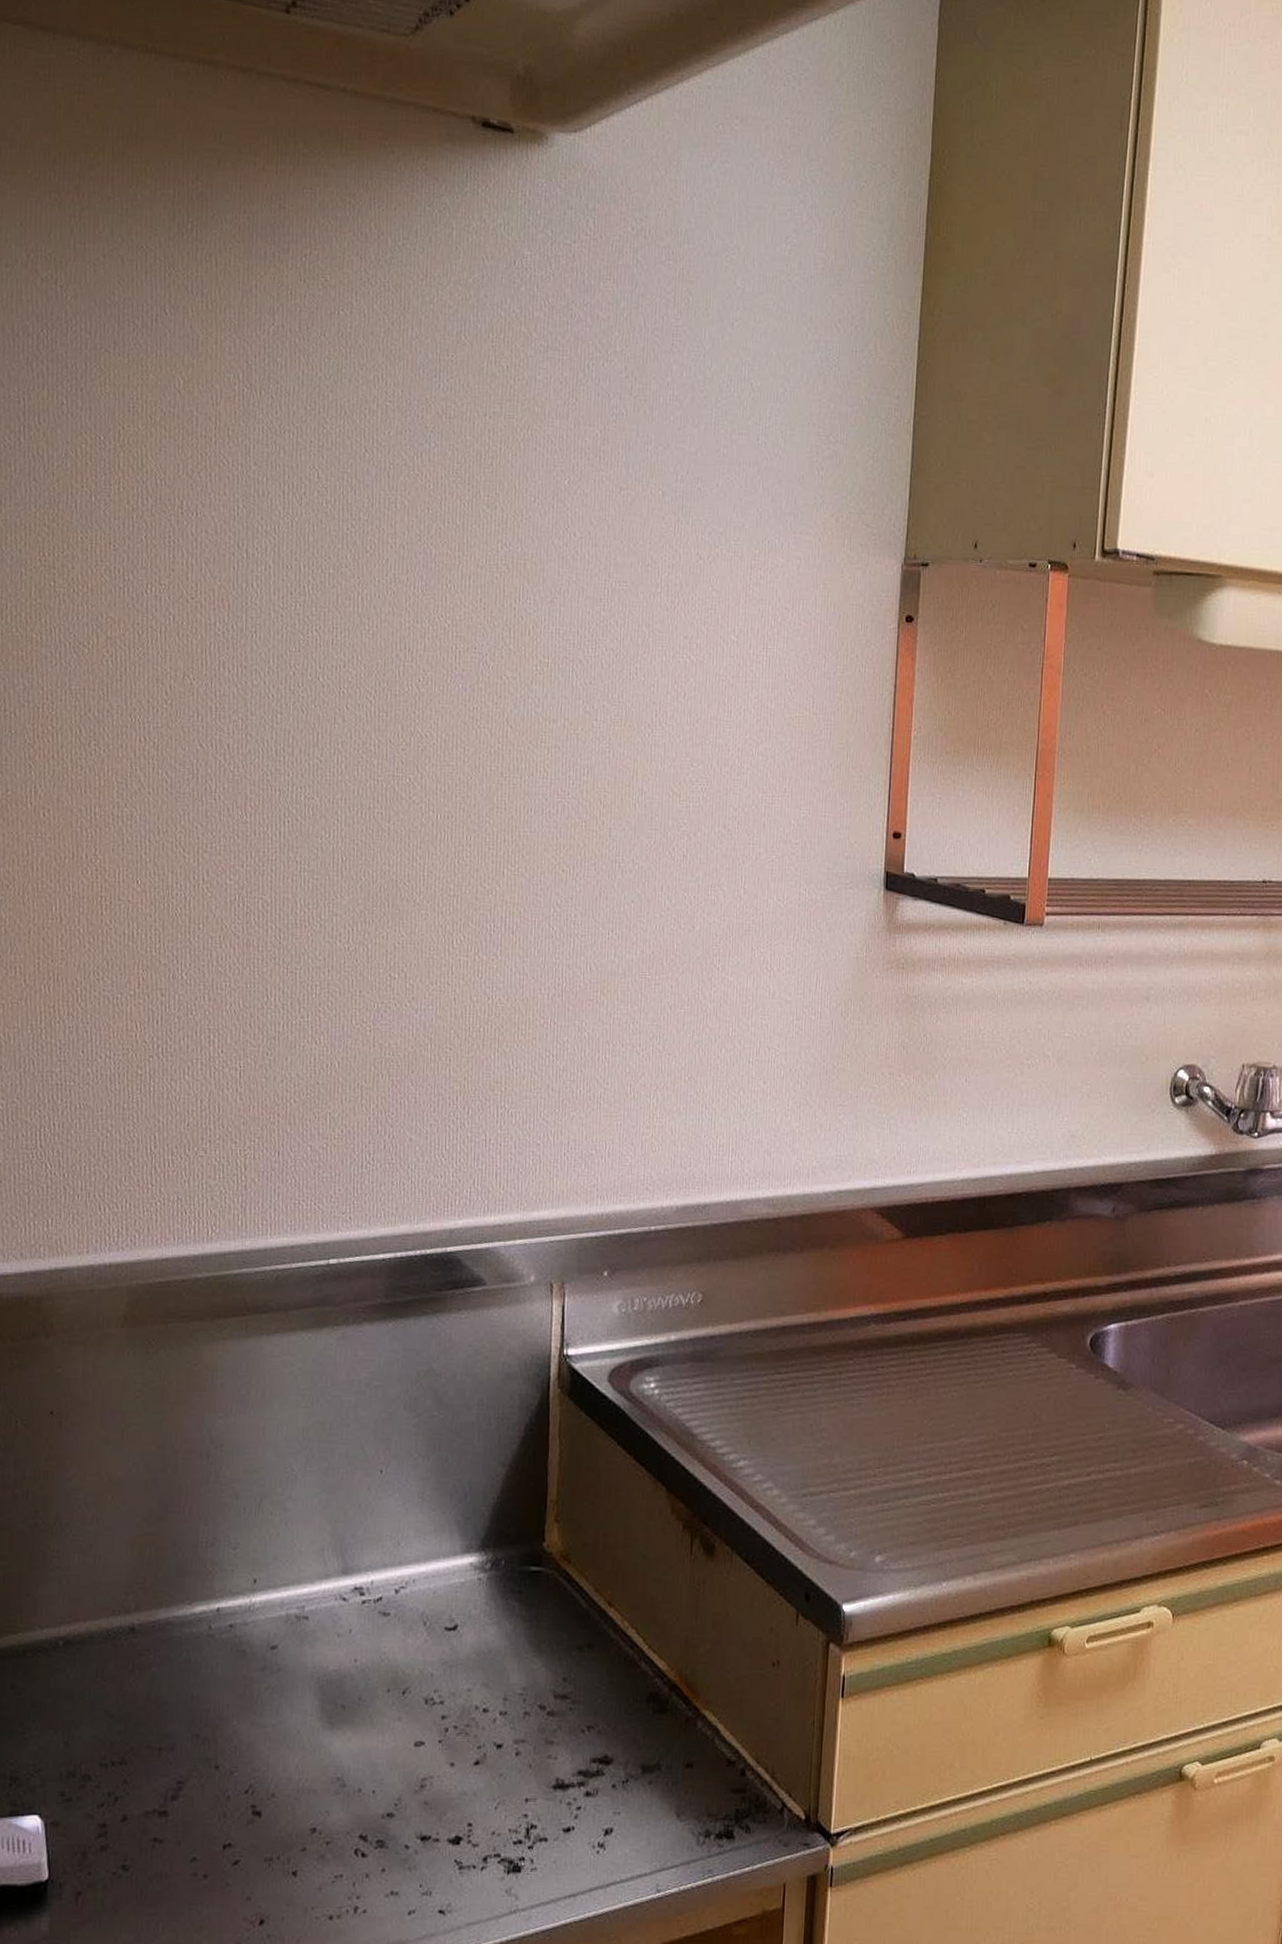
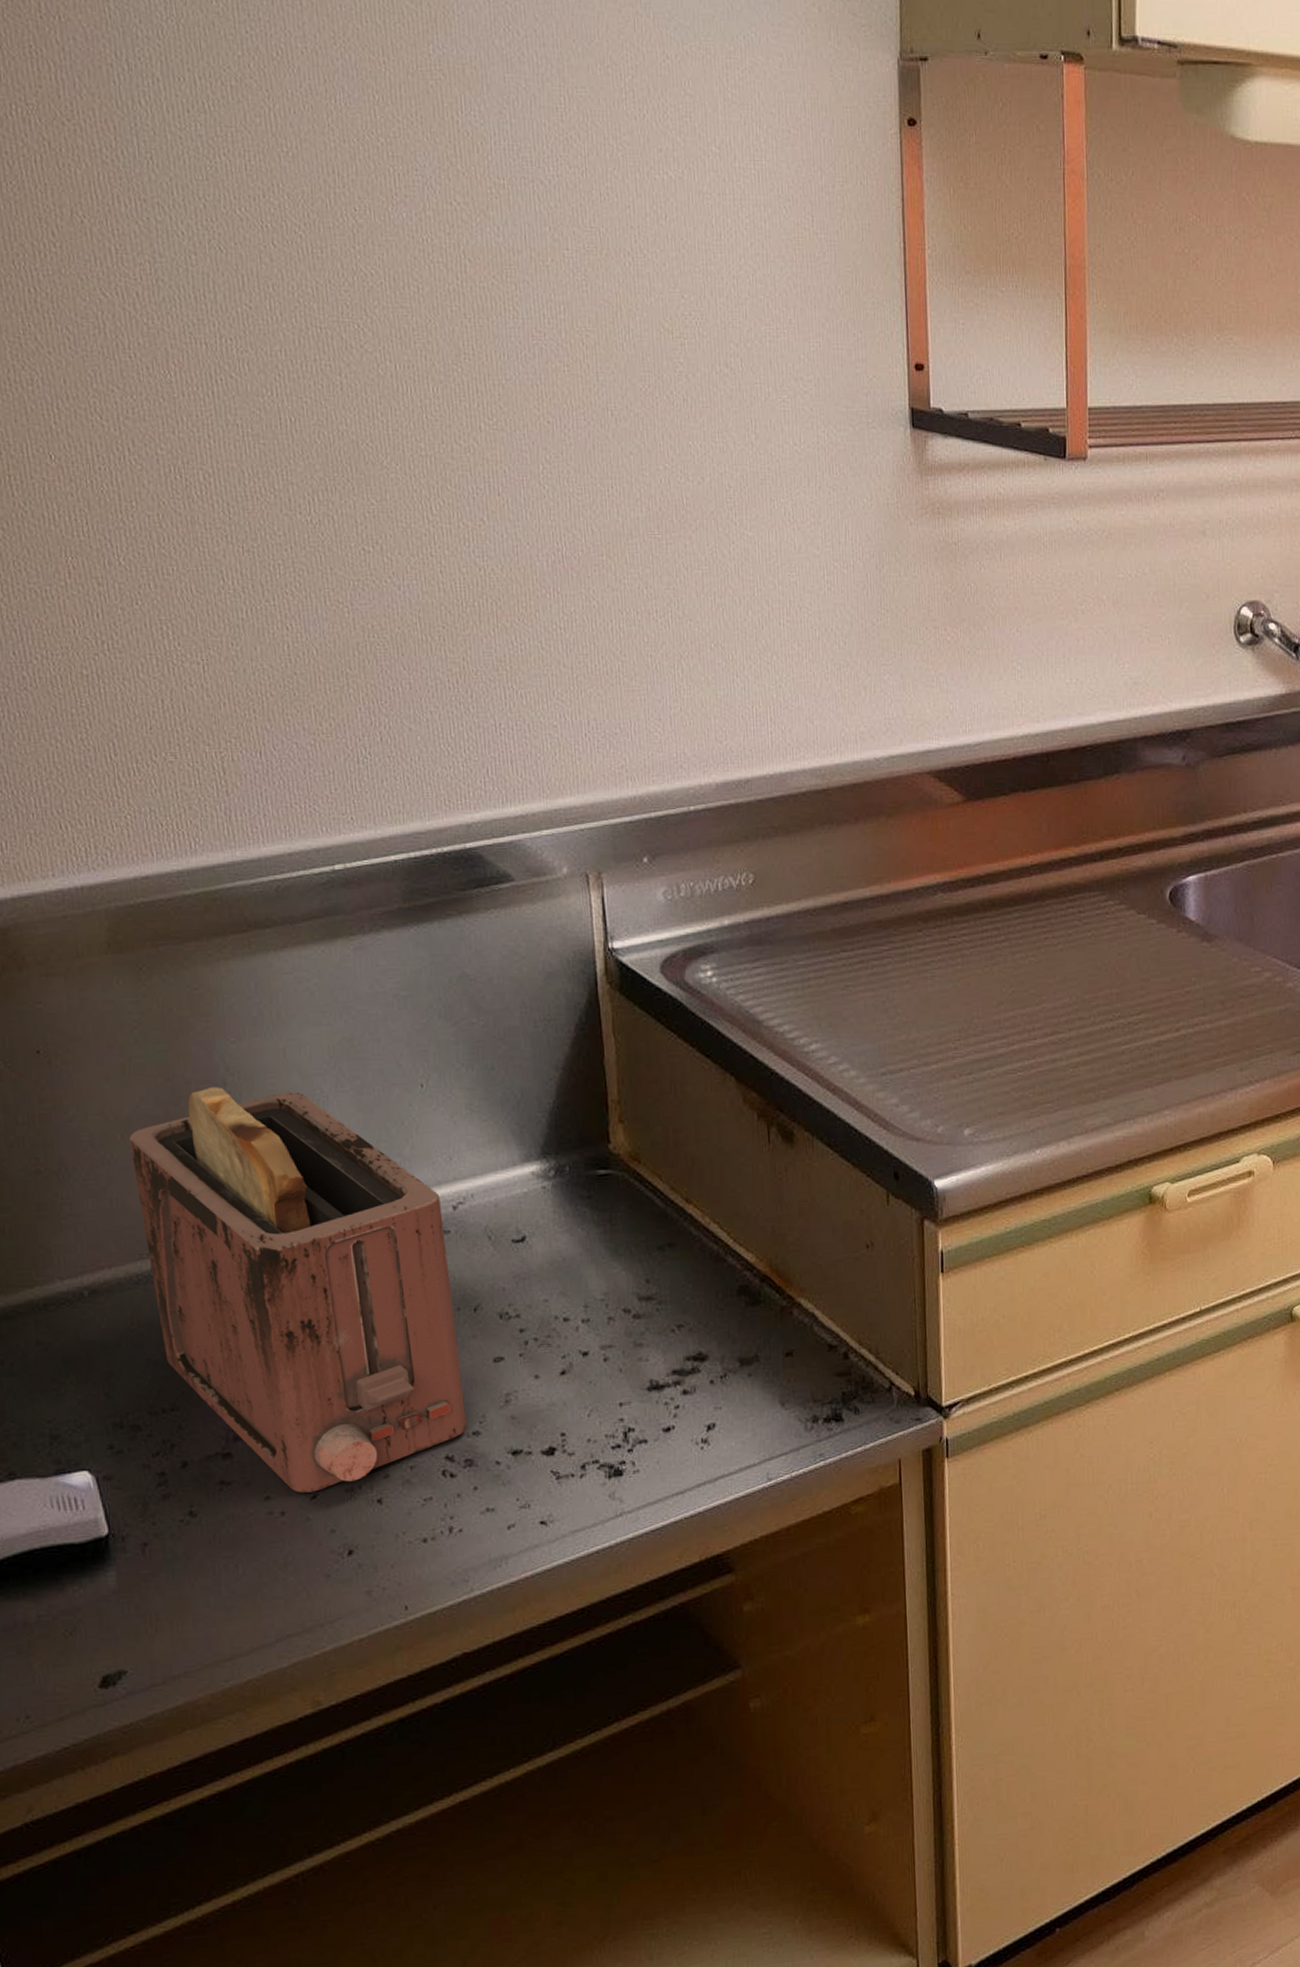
toaster: none [118,1458,385,1858] -> present [128,1087,468,1493]

